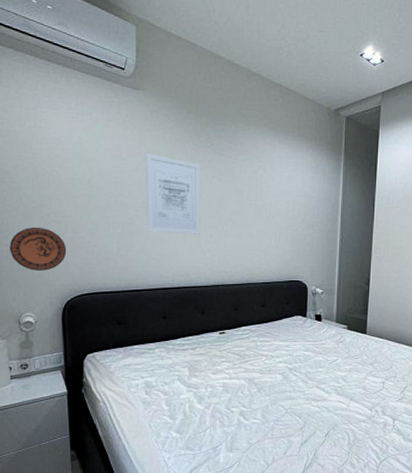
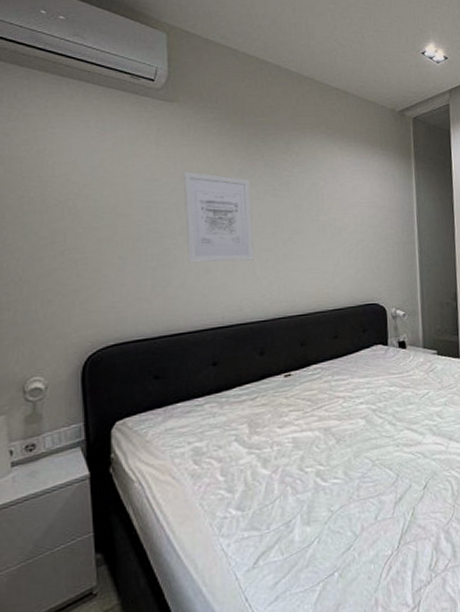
decorative plate: present [10,227,67,271] -> none [11,268,87,323]

